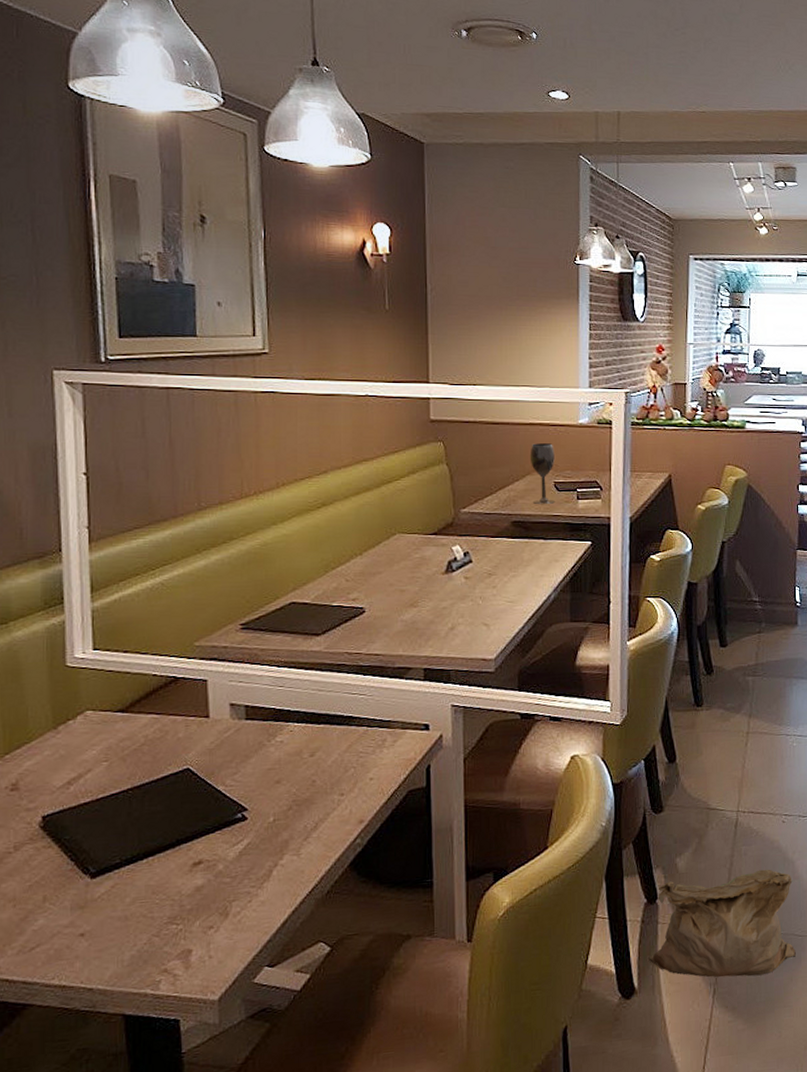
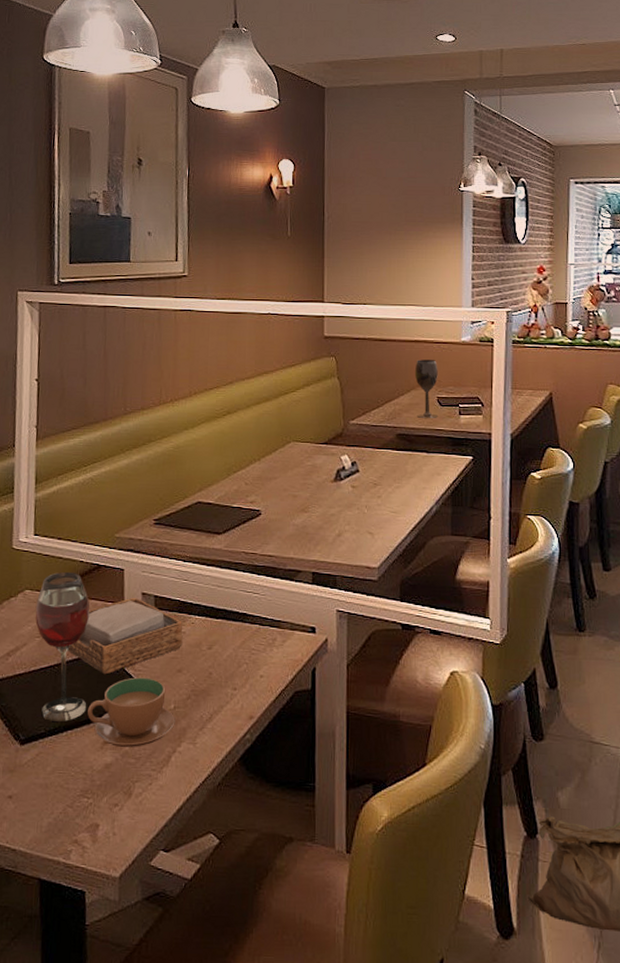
wineglass: none [100,687,170,849] -> present [35,571,90,721]
napkin holder: none [143,709,280,794] -> present [67,597,183,675]
cup: none [172,792,276,868] -> present [88,677,176,747]

